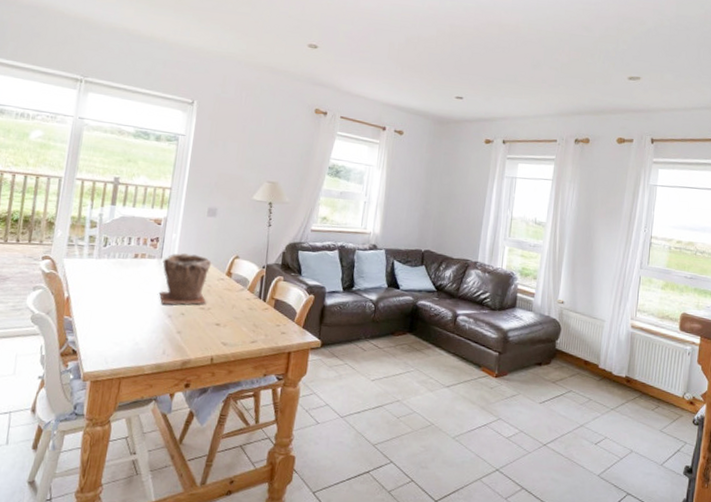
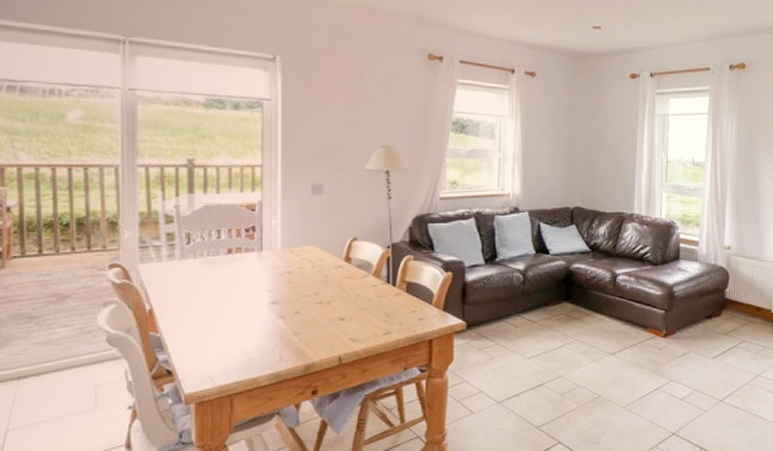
plant pot: present [159,252,212,305] -> none [264,240,325,304]

